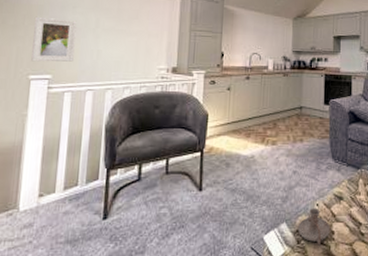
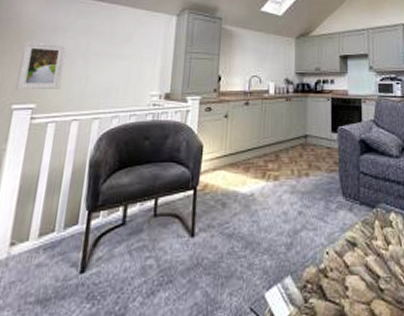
candle holder: present [298,208,331,246] -> none [305,258,344,305]

